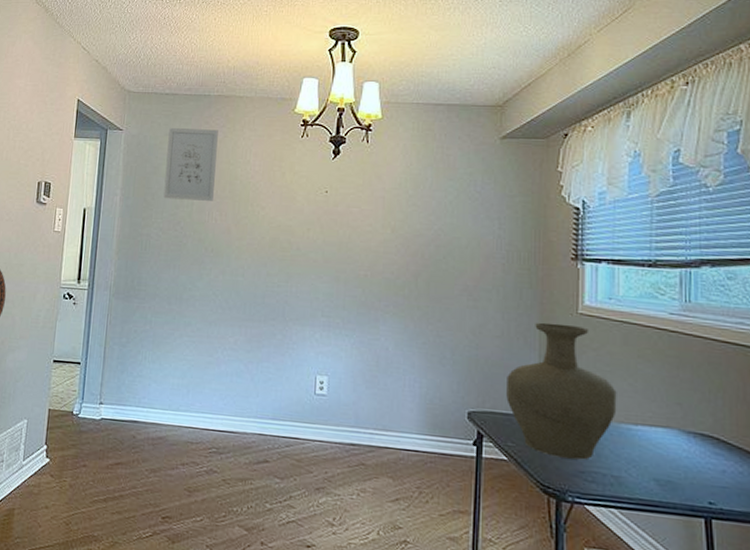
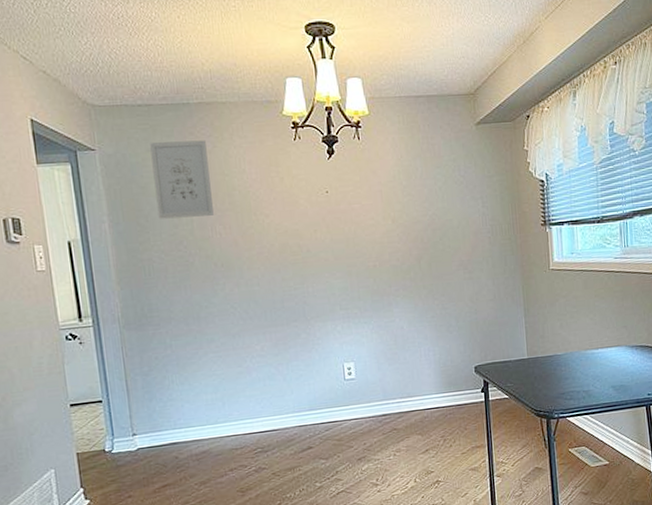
vase: present [506,322,617,460] -> none [501,279,584,387]

